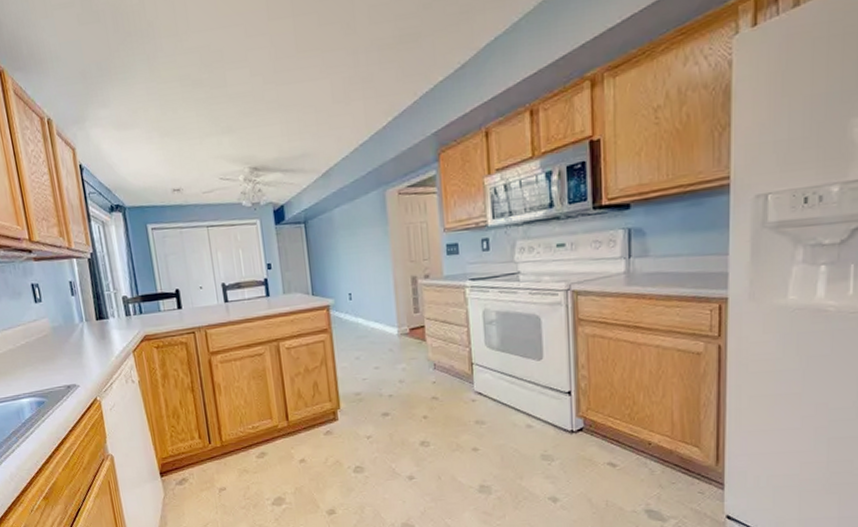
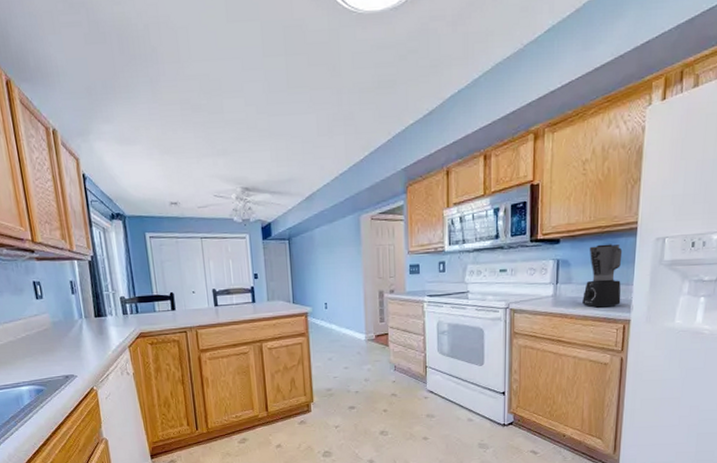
blender: none [664,205,714,286] -> present [582,244,623,309]

